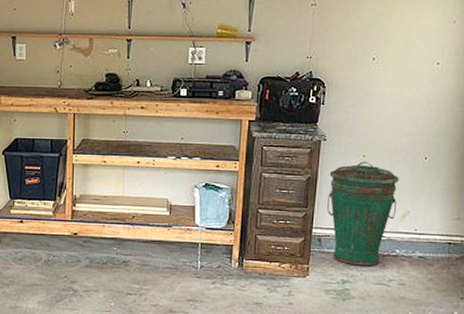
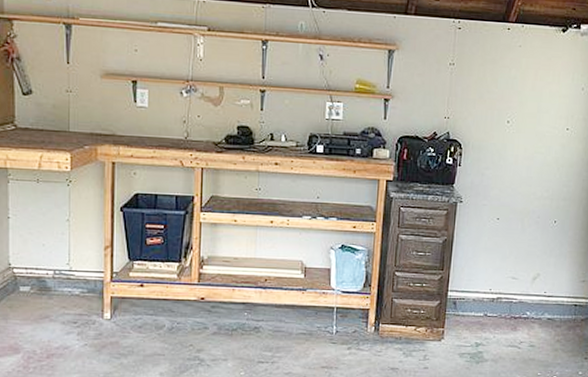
trash can: present [327,162,399,266] -> none [462,225,530,329]

